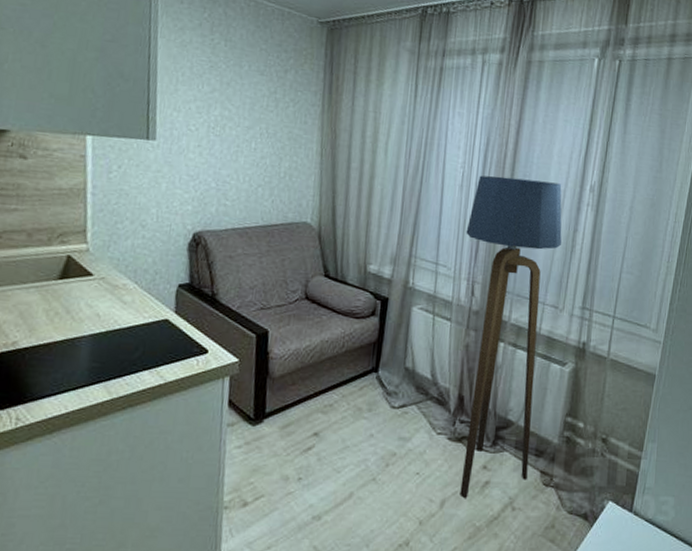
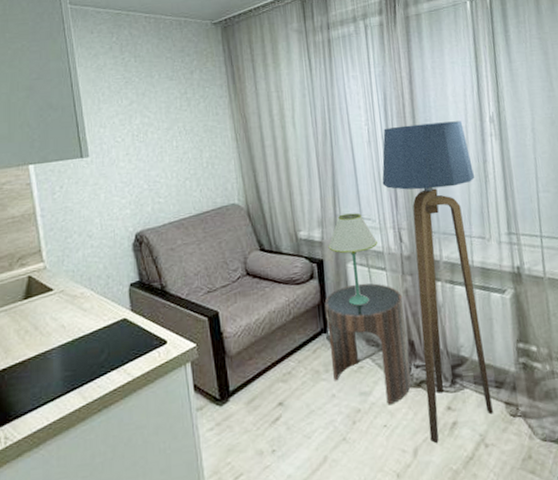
side table: none [375,329,462,455] -> present [324,283,412,405]
table lamp: none [396,255,448,352] -> present [328,213,378,306]

